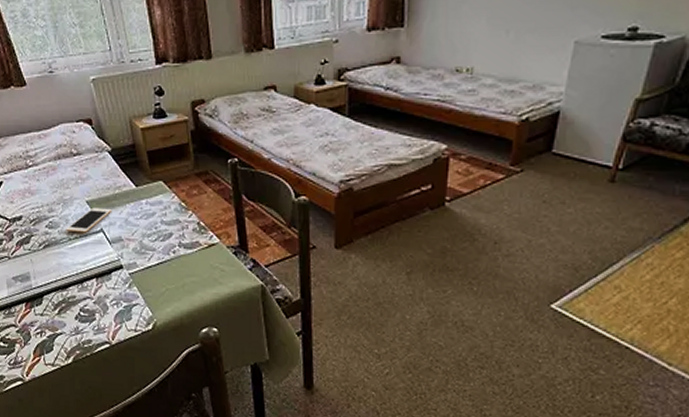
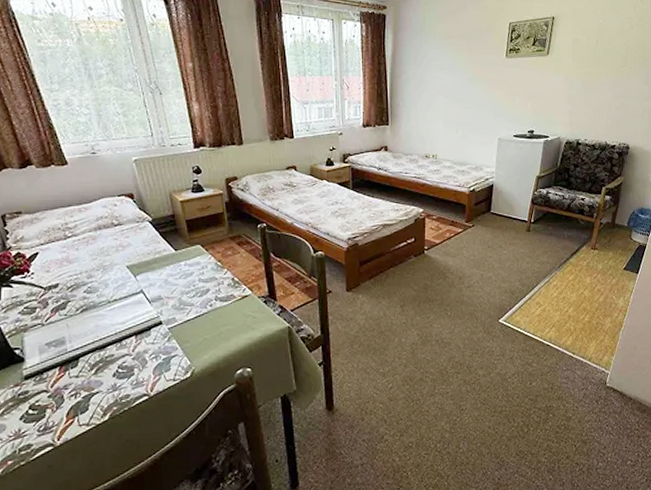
cell phone: present [66,207,112,233] -> none [105,271,152,296]

